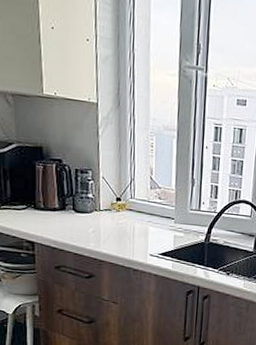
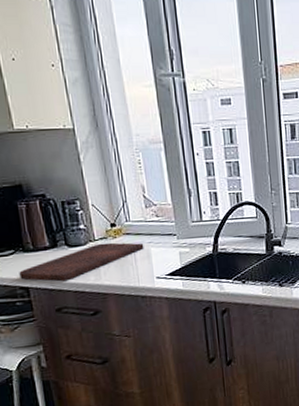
cutting board: none [28,214,144,243] -> present [19,242,144,282]

